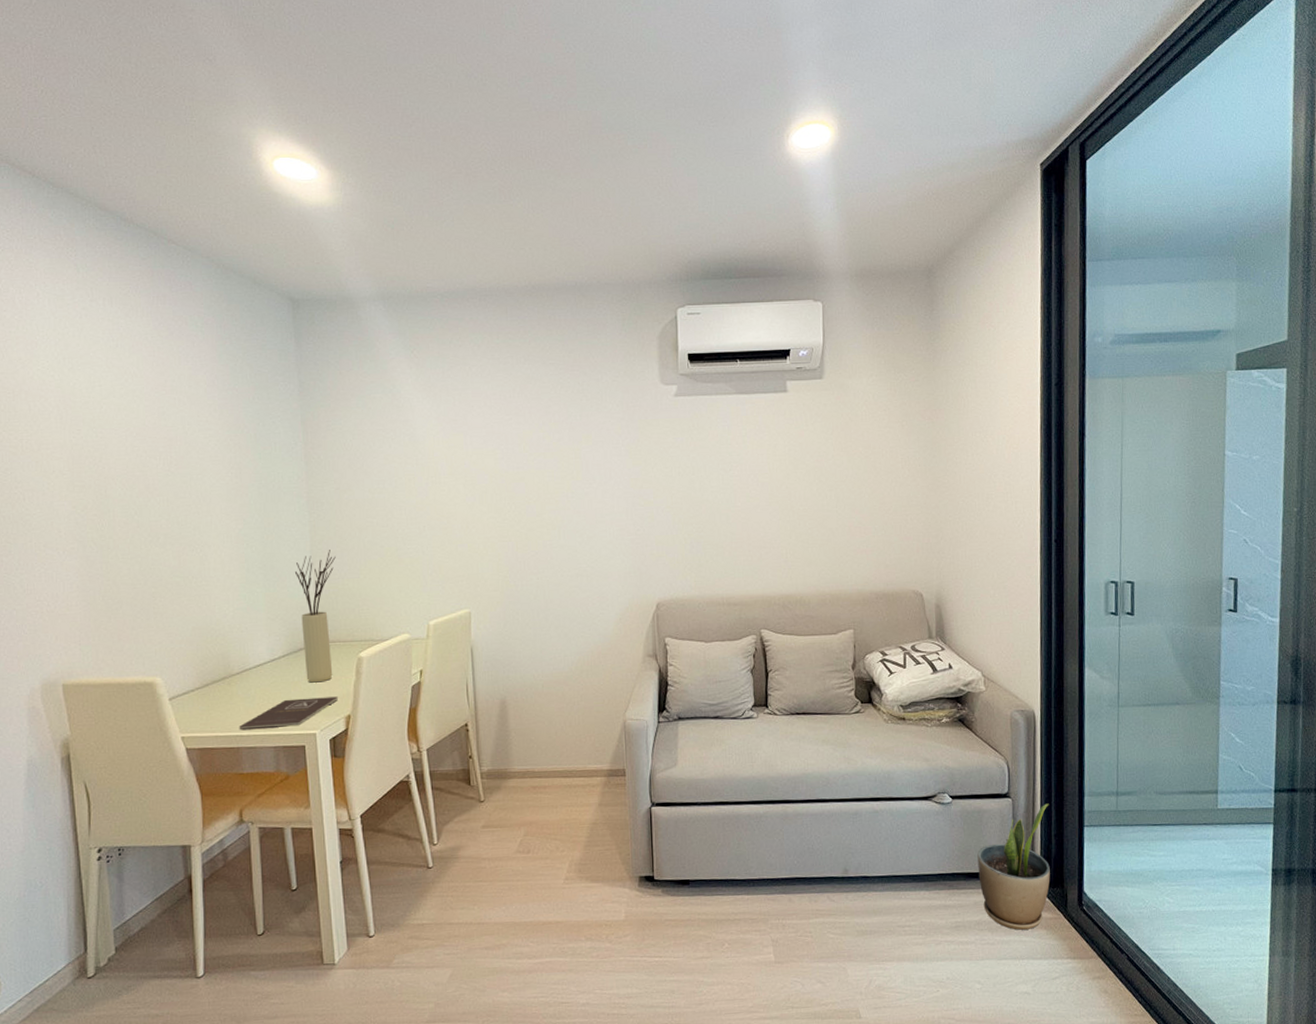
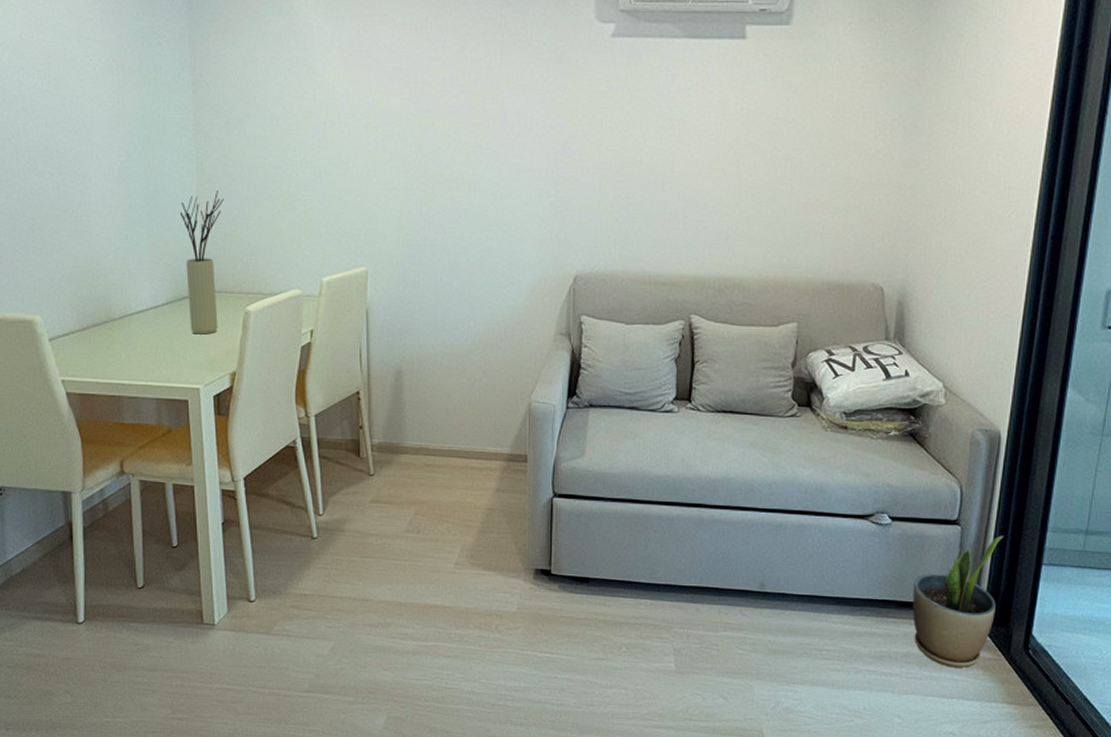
book: present [239,696,338,729] -> none [120,350,223,379]

